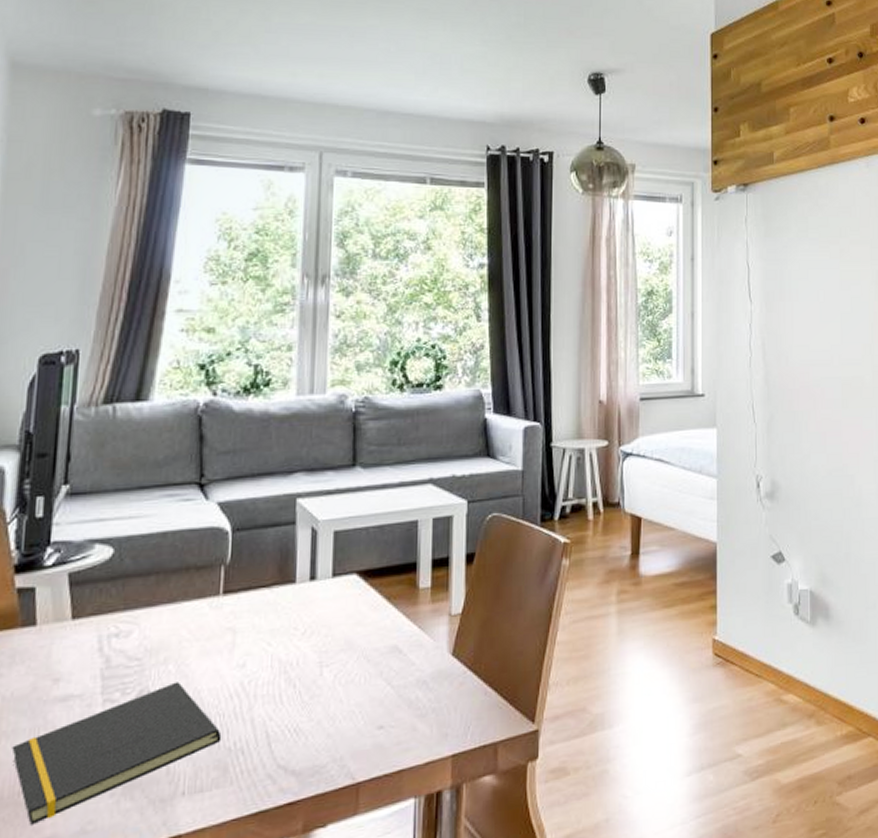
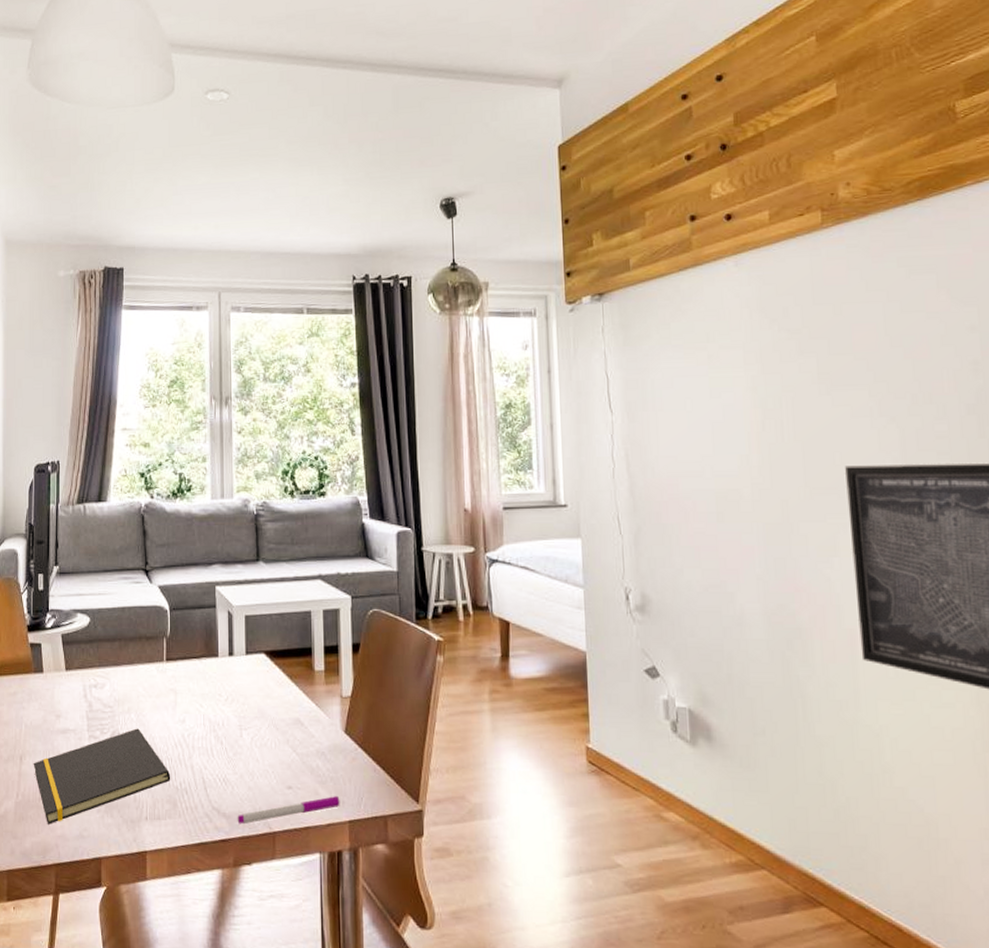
pen: none [310,727,443,781] -> present [237,795,340,825]

